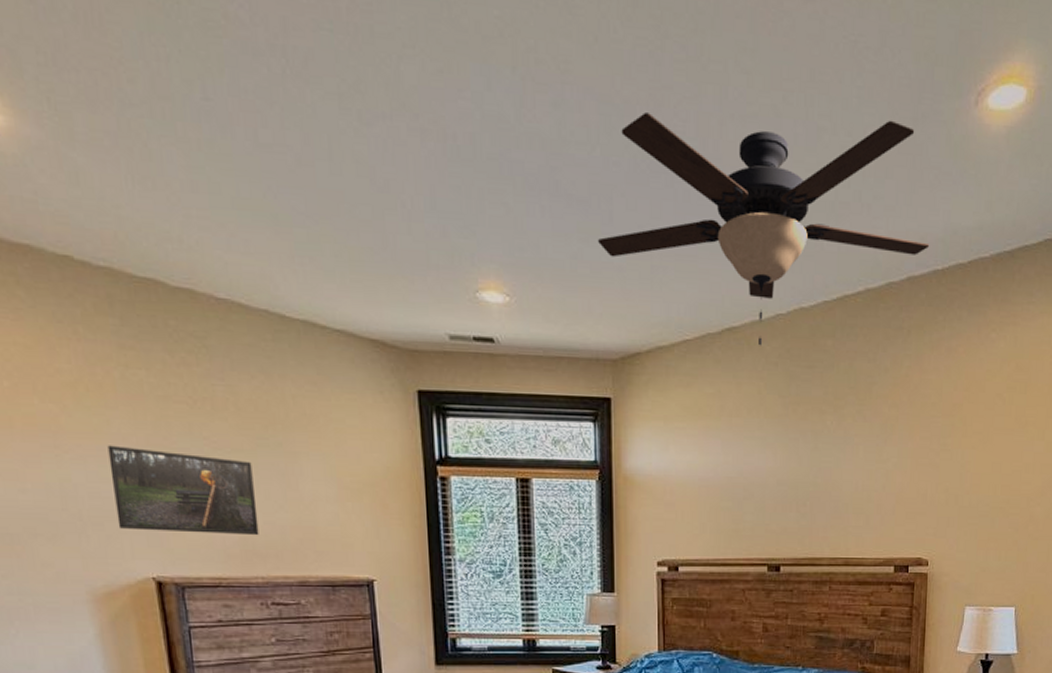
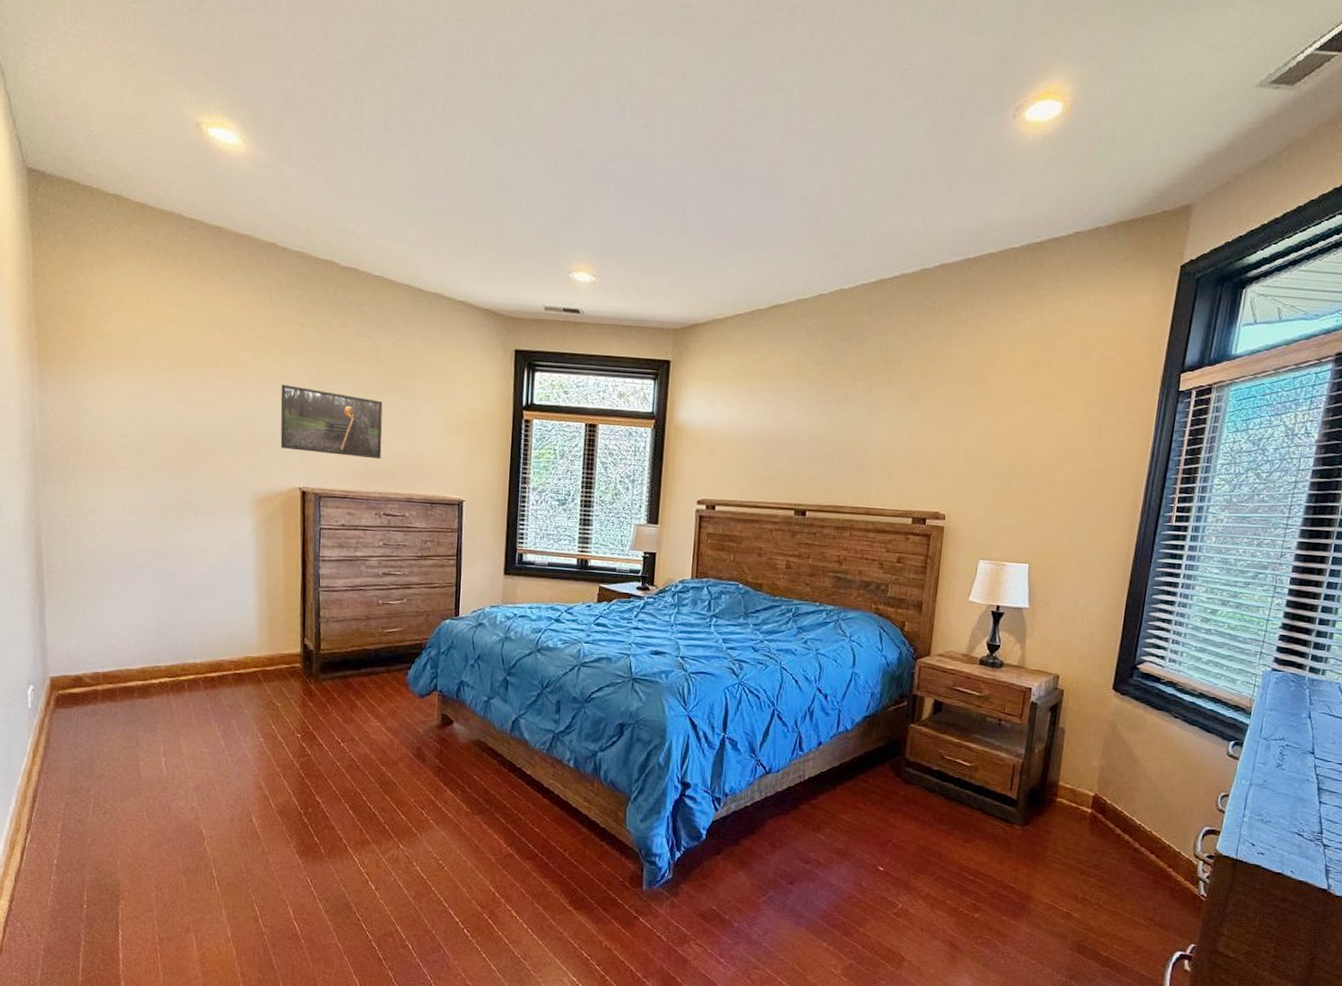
ceiling fan: present [597,112,930,346] -> none [671,131,964,321]

